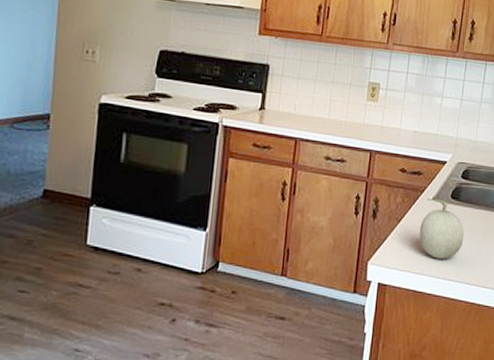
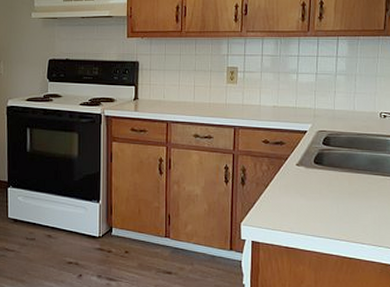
fruit: present [419,198,465,259] -> none [287,164,330,218]

